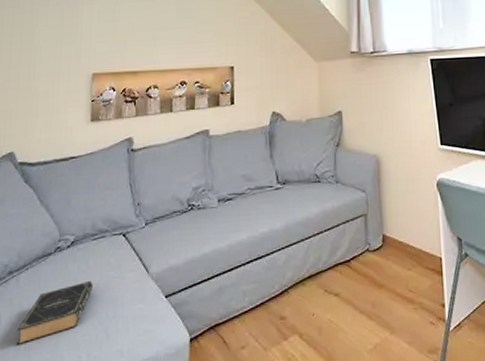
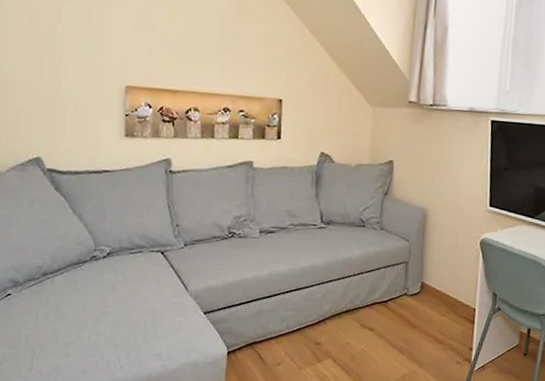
book: present [16,280,94,346] -> none [54,290,132,340]

